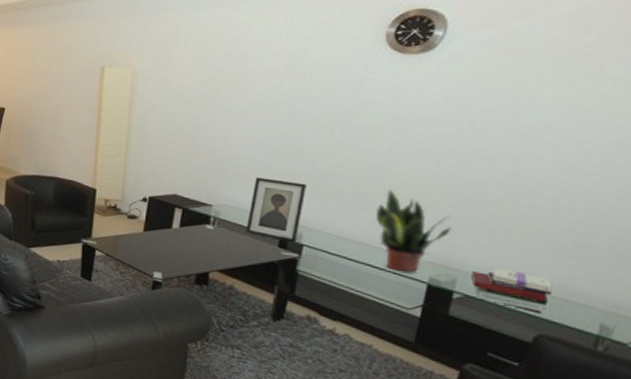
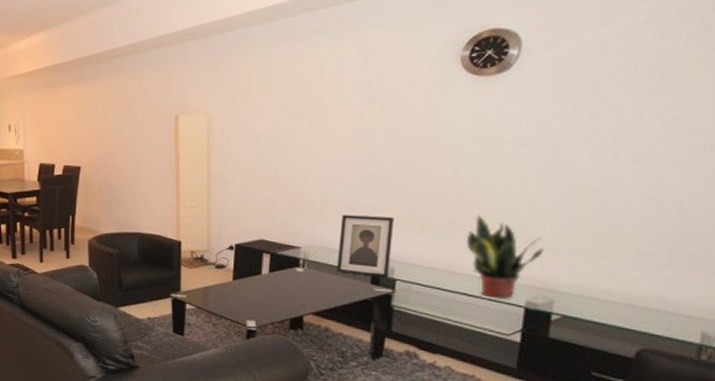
books: present [470,267,552,314] -> none [566,285,650,328]

